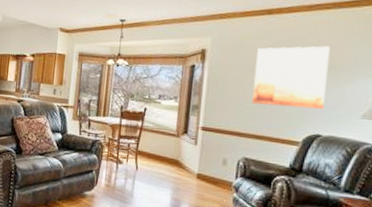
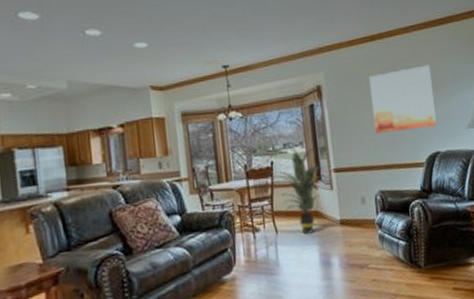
indoor plant: none [142,98,192,178] -> present [271,146,324,234]

